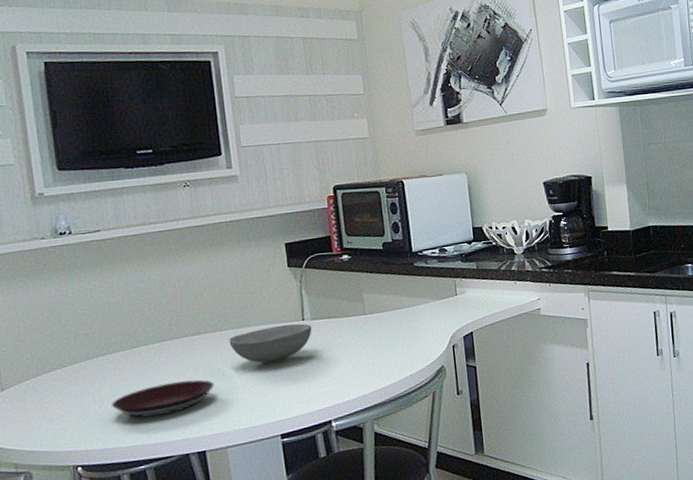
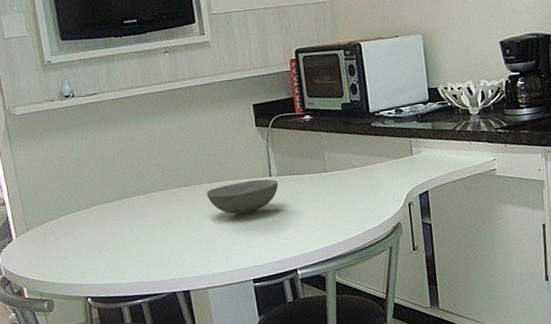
plate: present [112,379,215,418] -> none [112,227,196,259]

